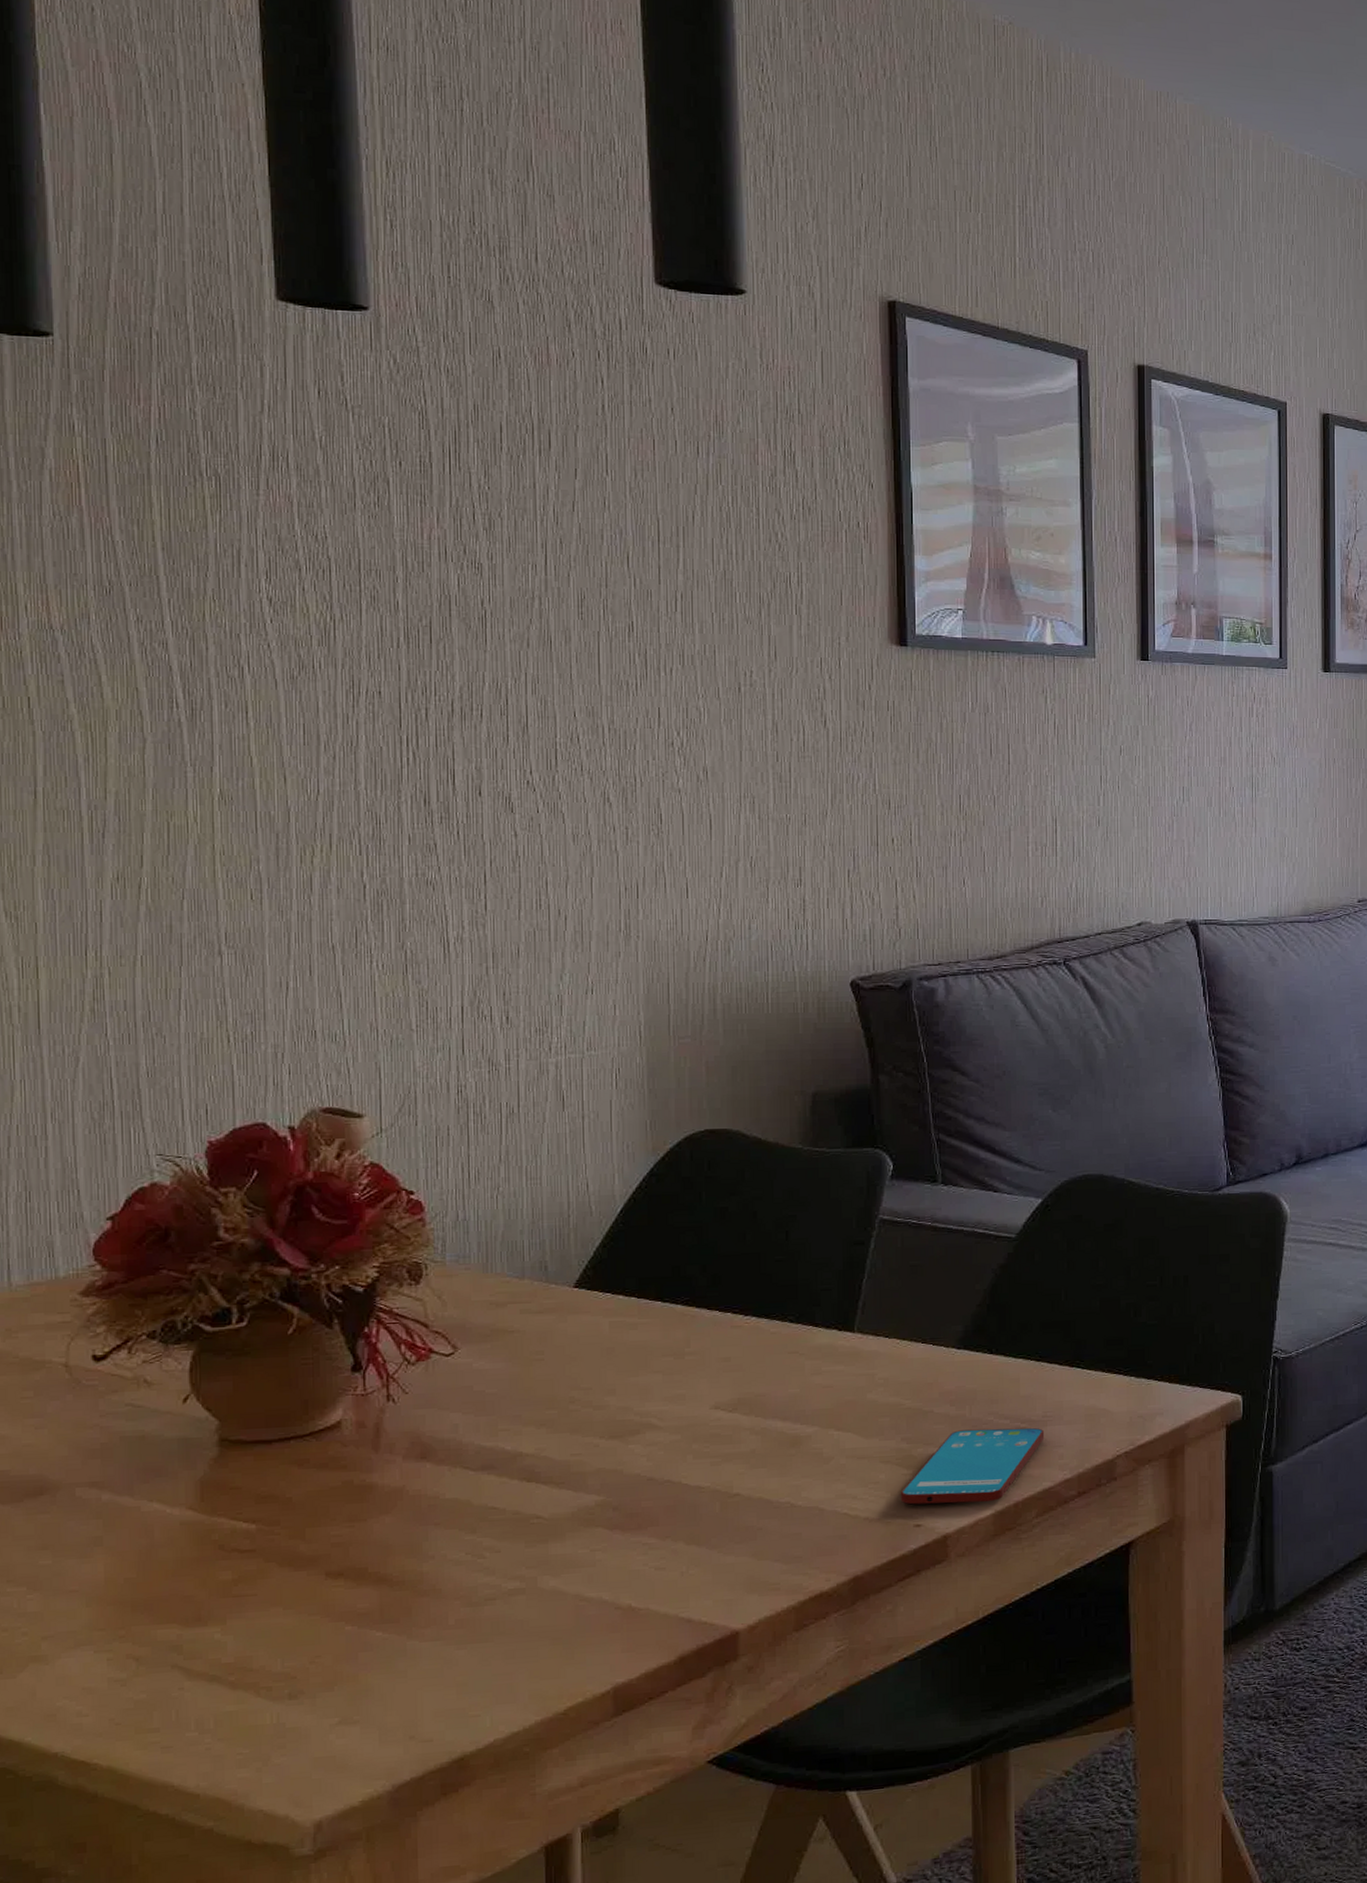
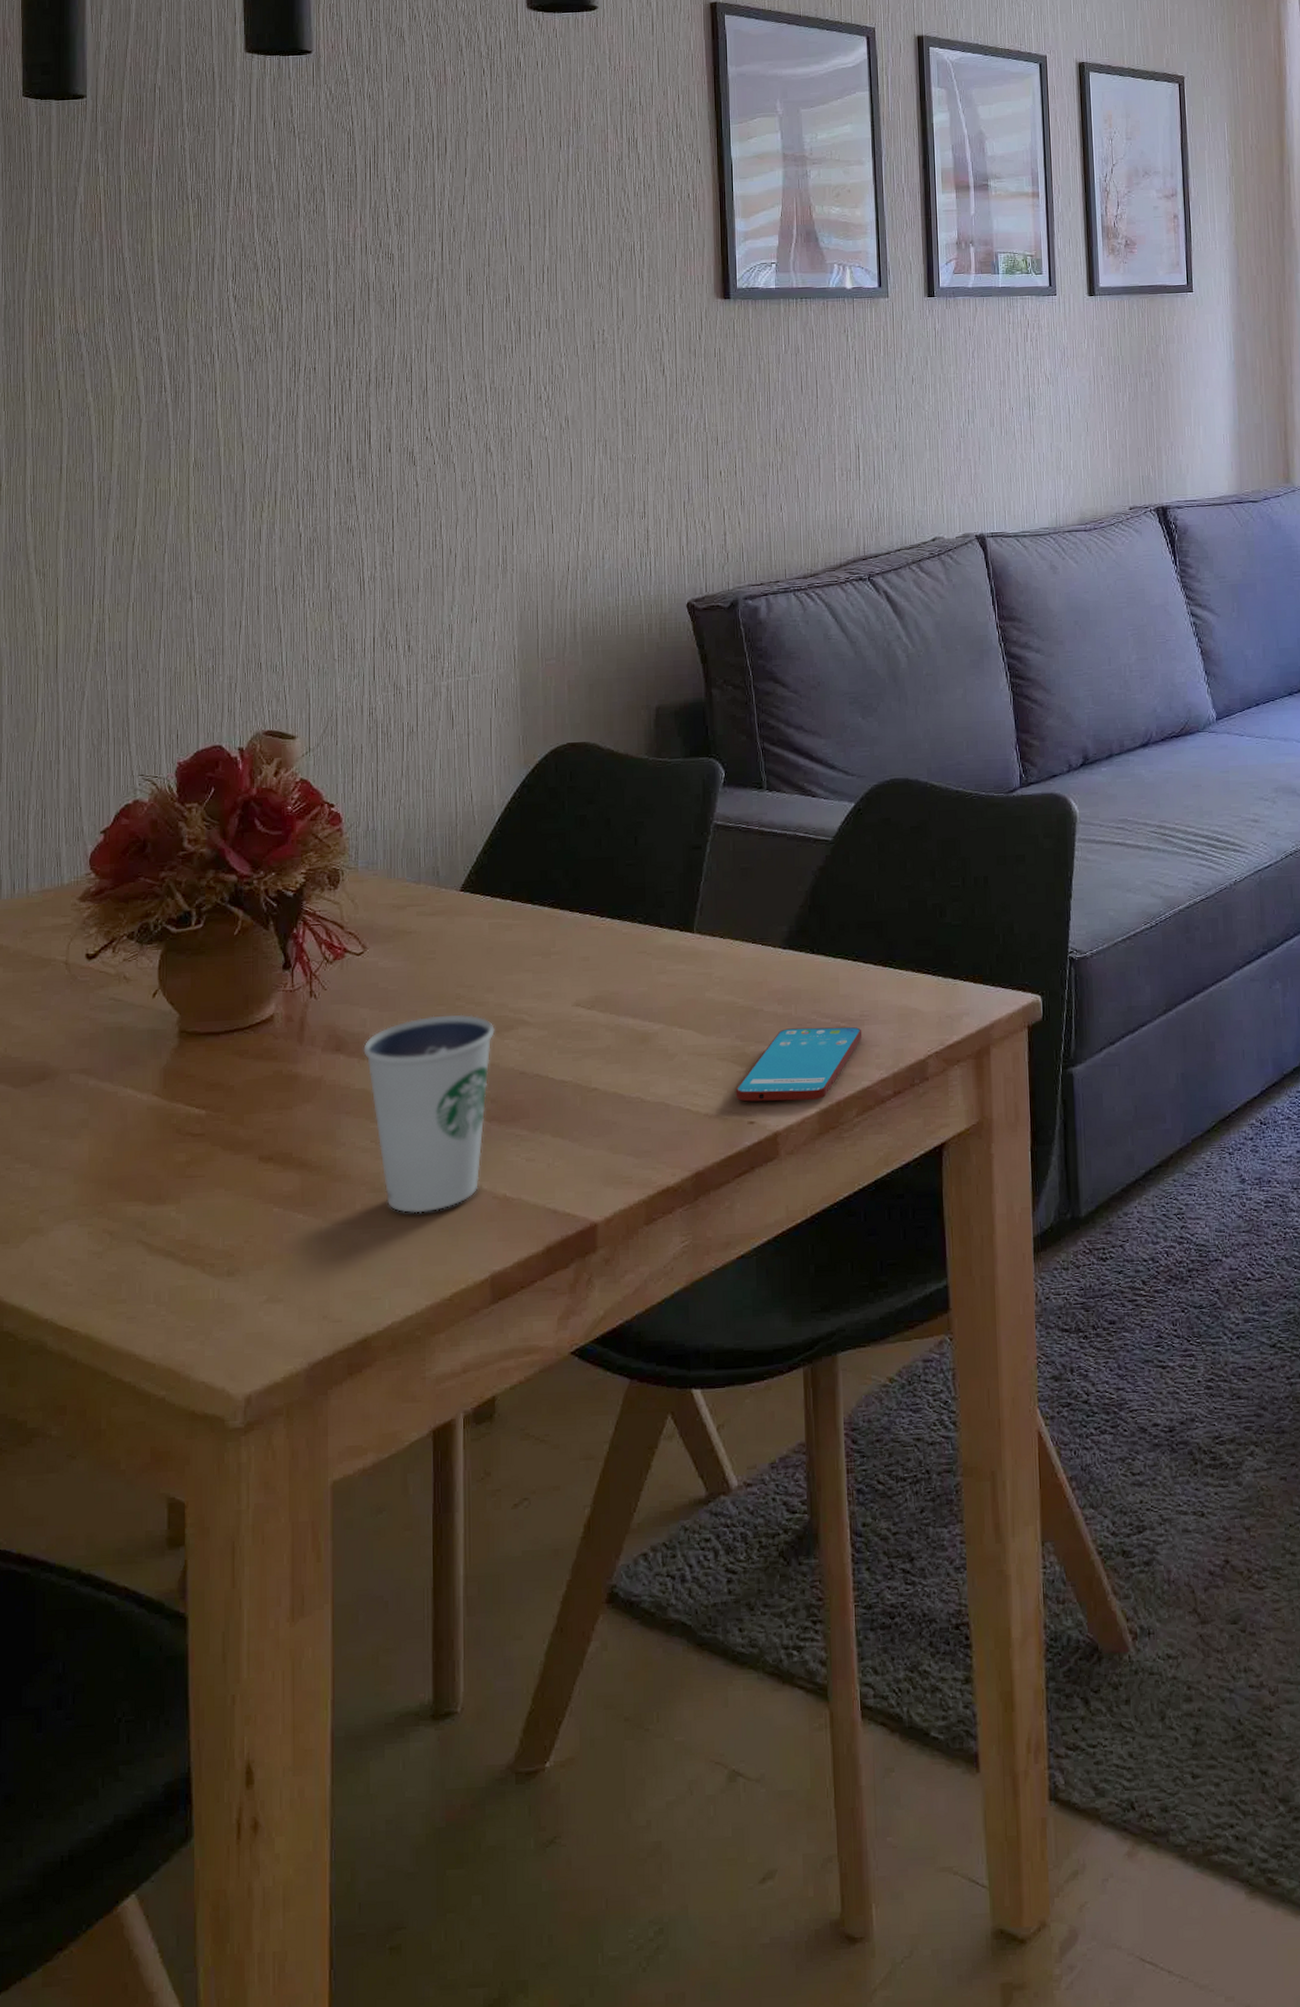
dixie cup: none [455,1418,617,1627] -> present [363,1014,495,1214]

